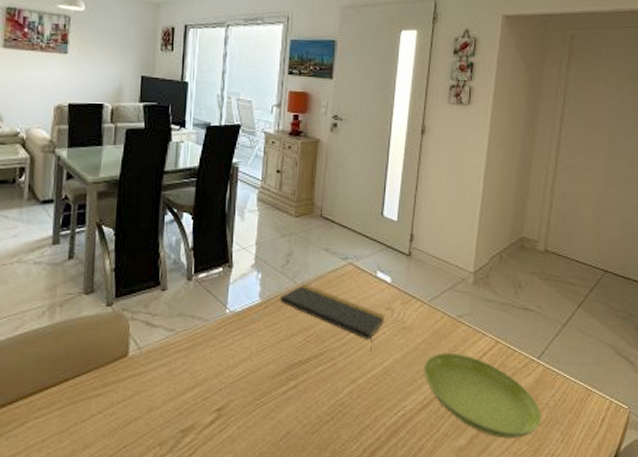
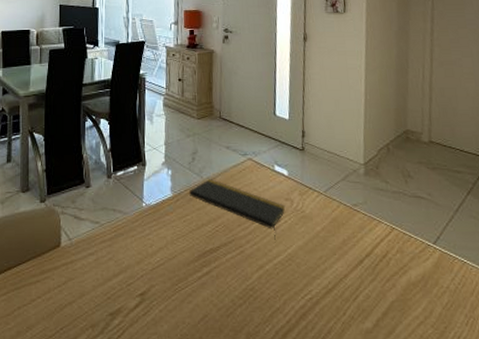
saucer: present [423,352,541,439] -> none [325,239,444,321]

